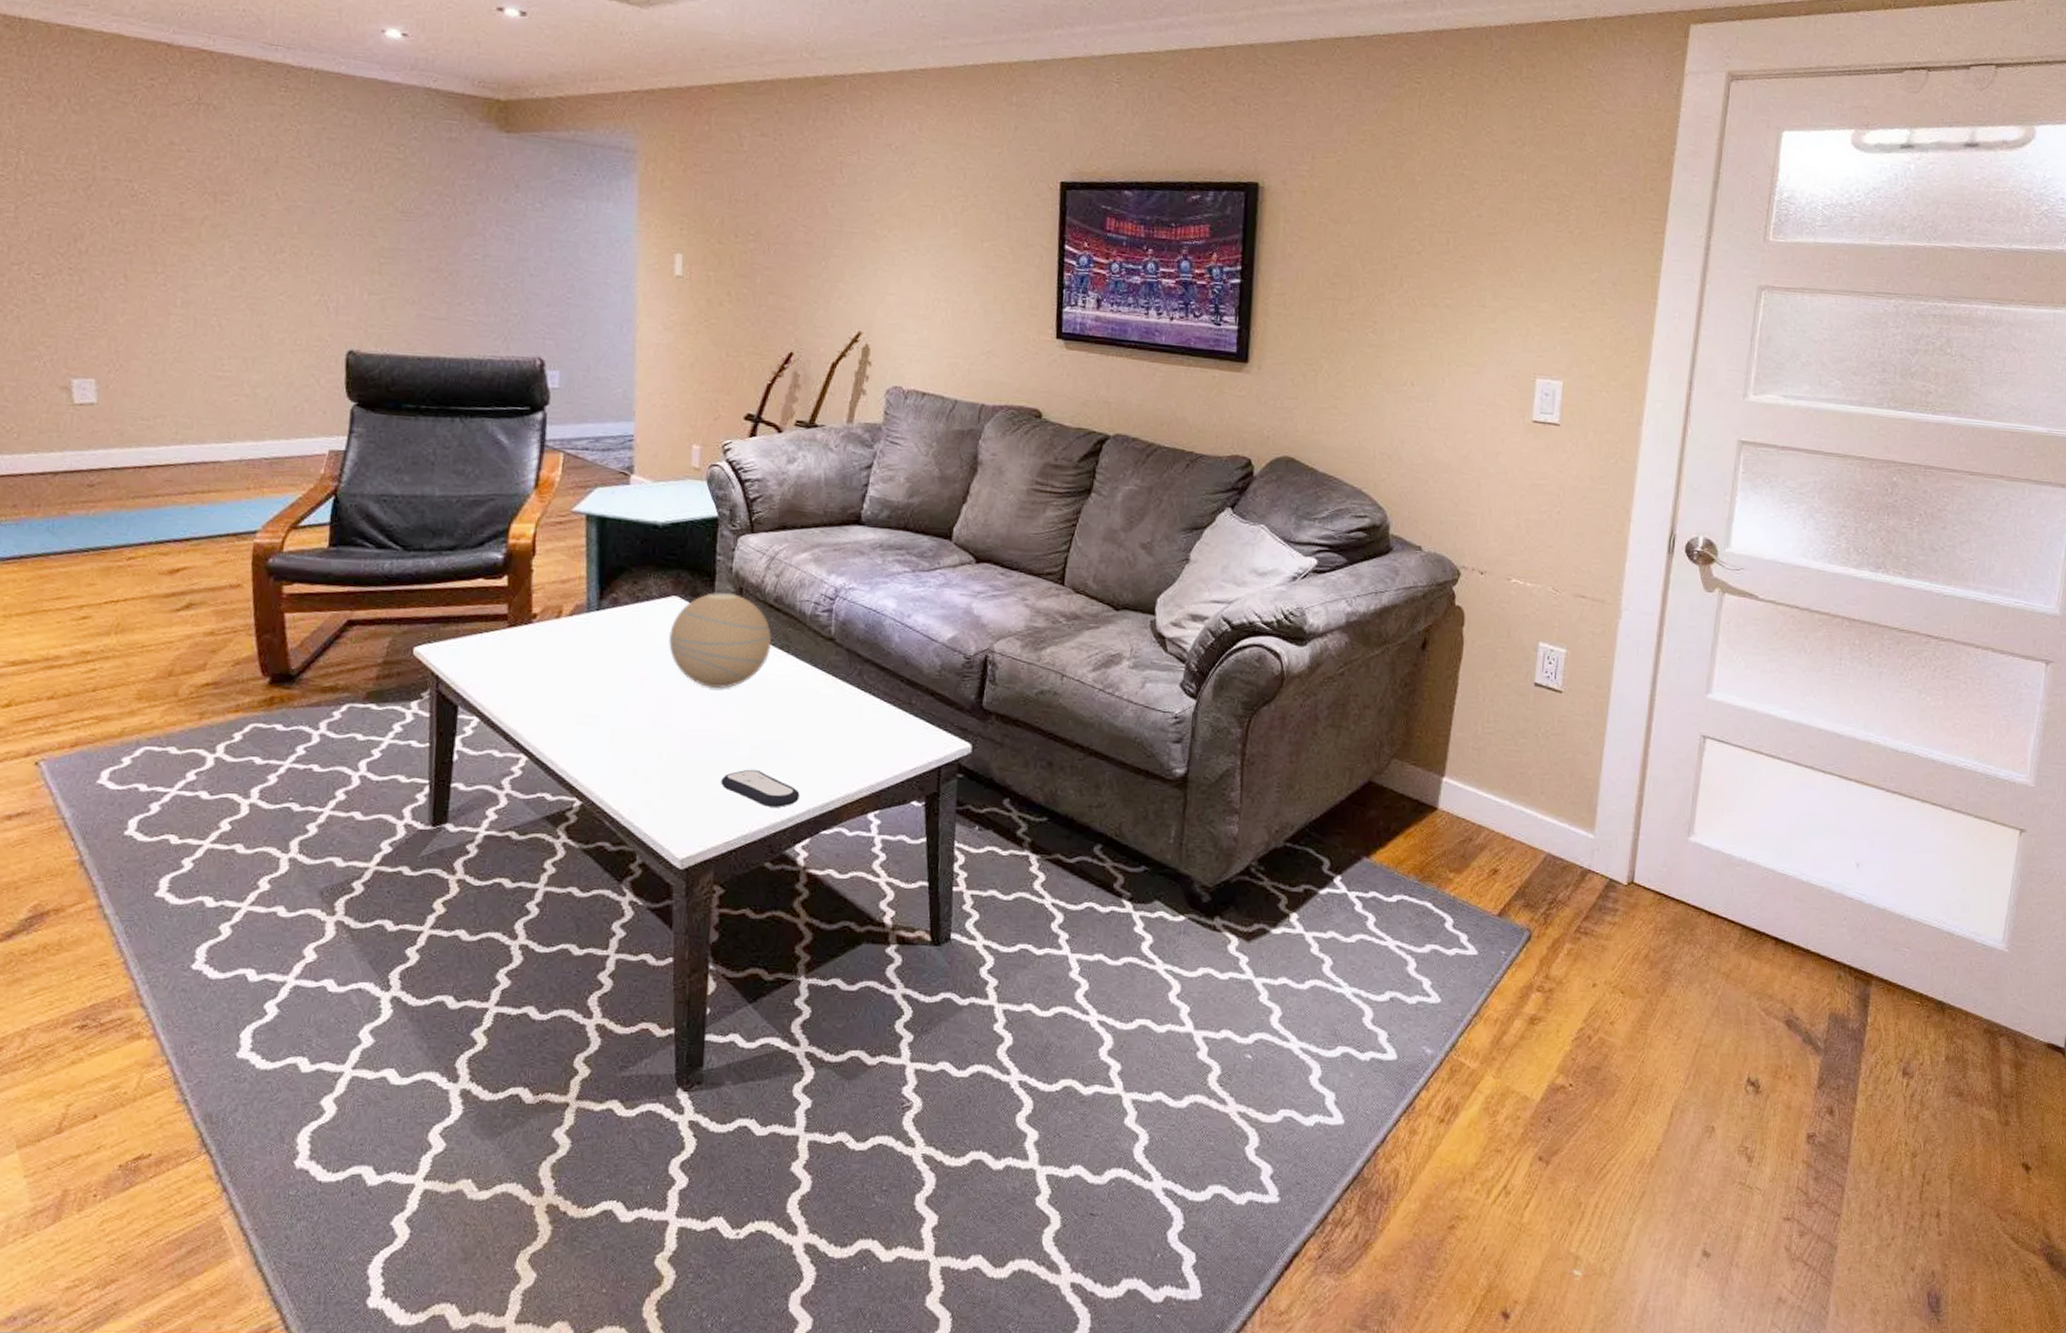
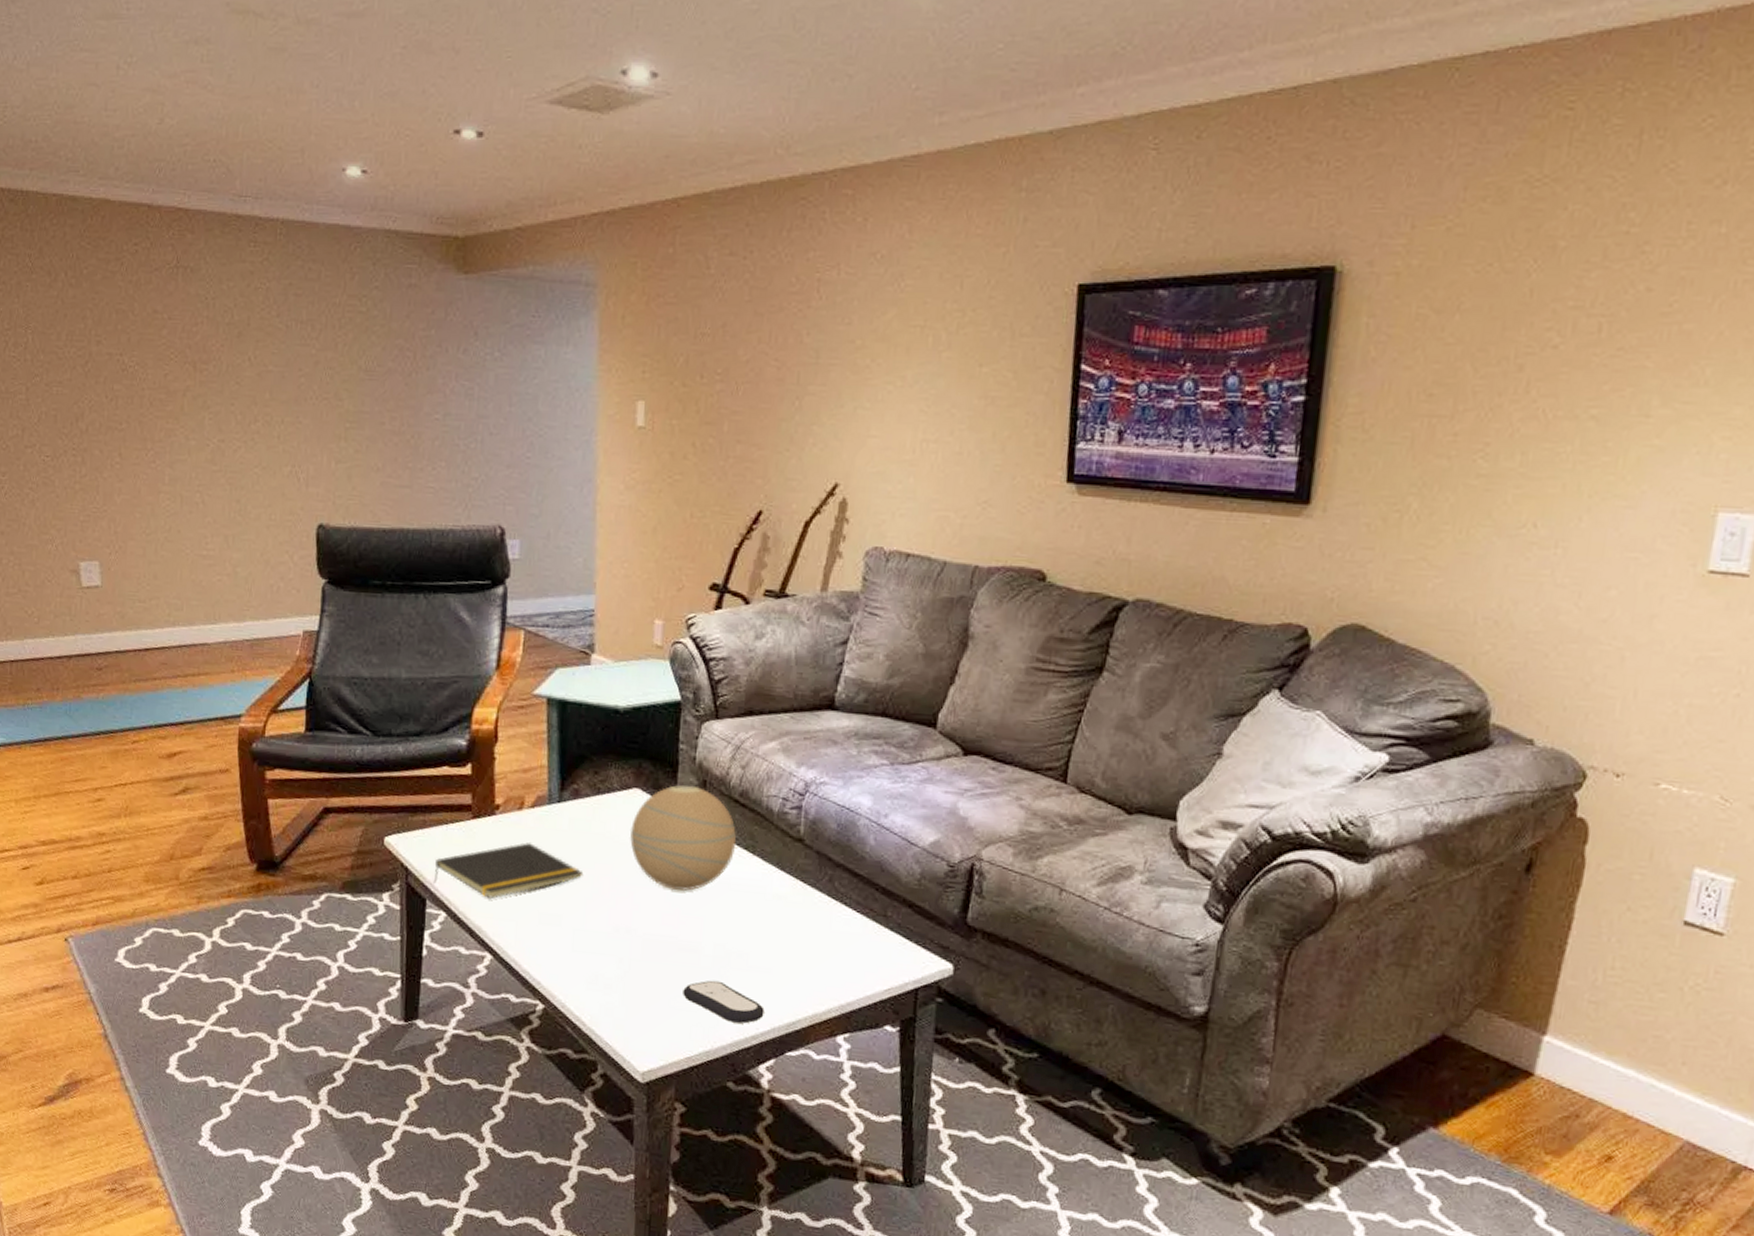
notepad: none [466,648,621,702] -> present [433,842,583,898]

